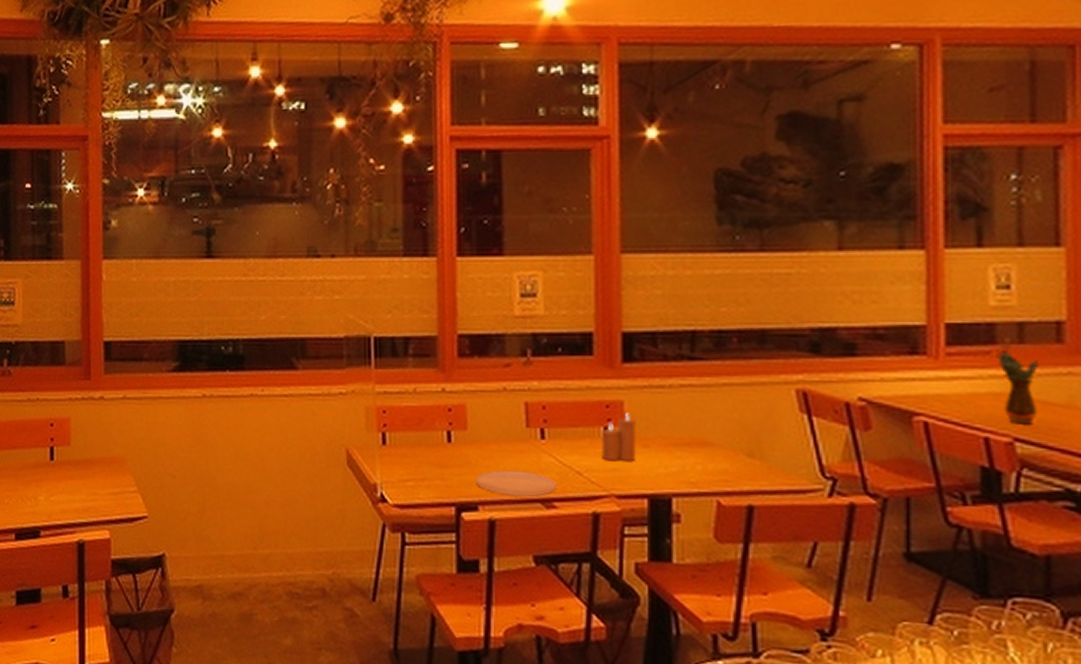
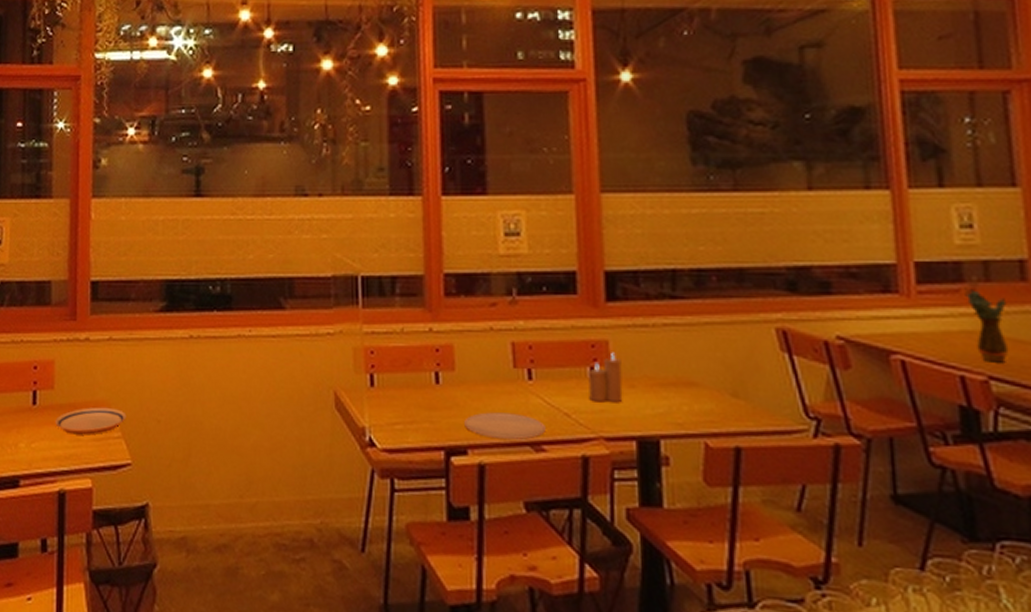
plate: none [73,462,142,490] -> present [55,407,127,435]

